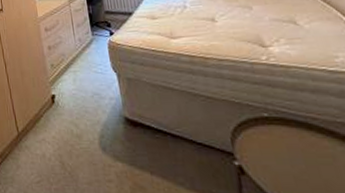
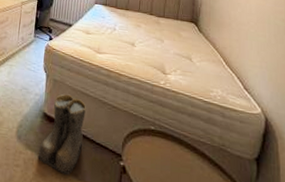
boots: none [130,92,182,186] -> present [38,94,86,176]

